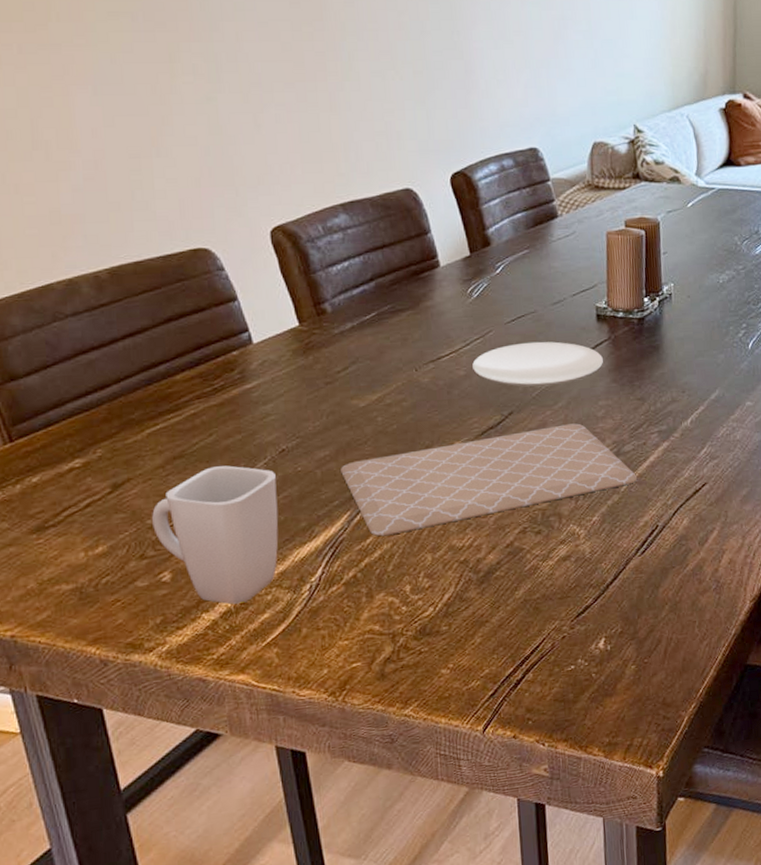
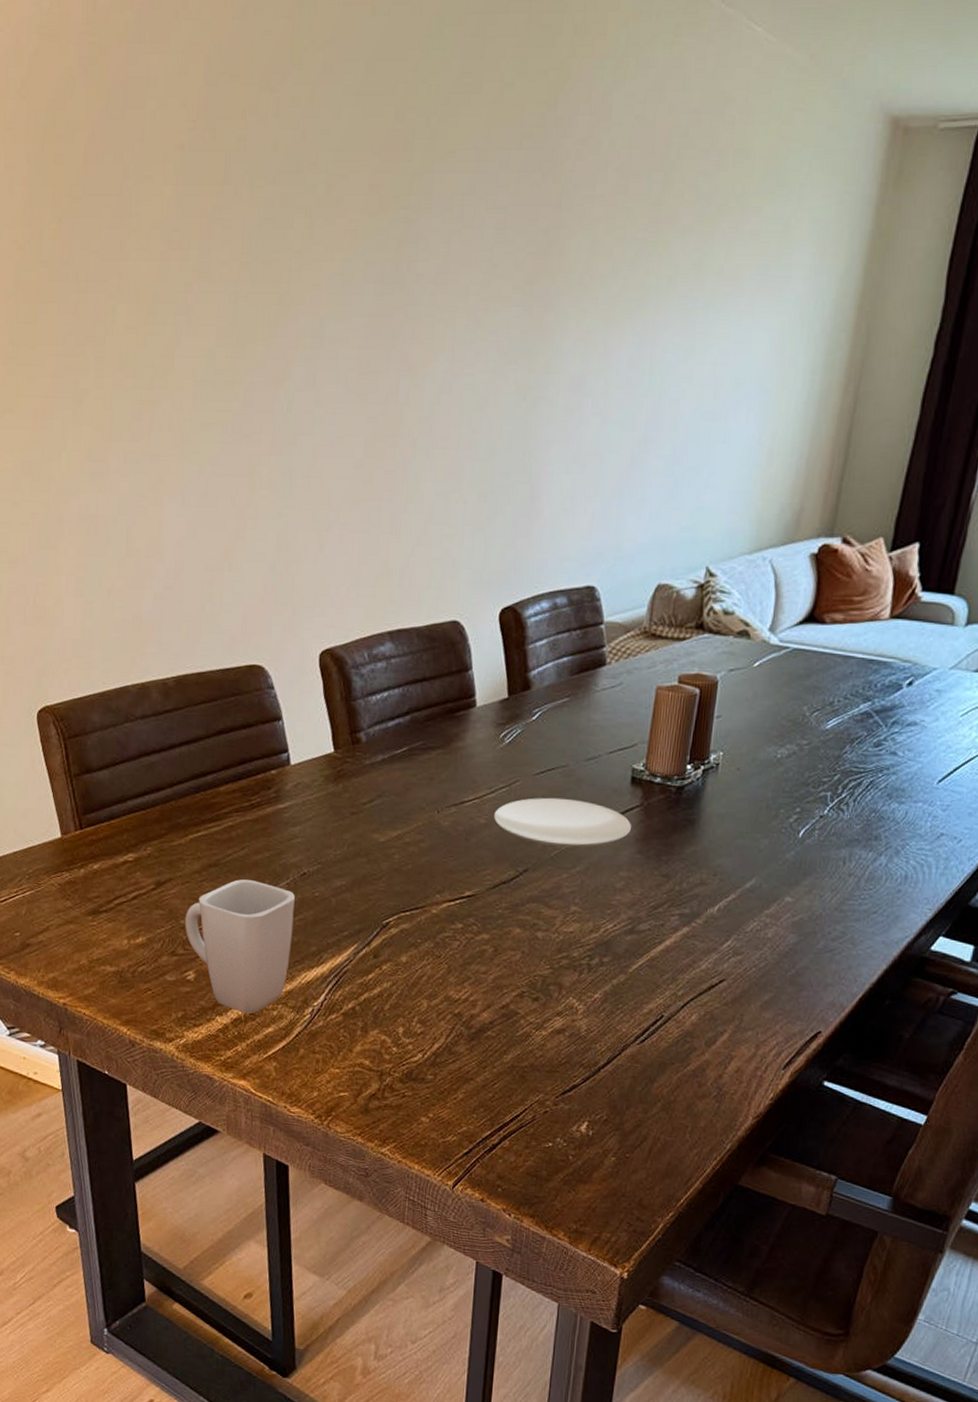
placemat: present [341,423,638,537] -> none [354,890,649,975]

